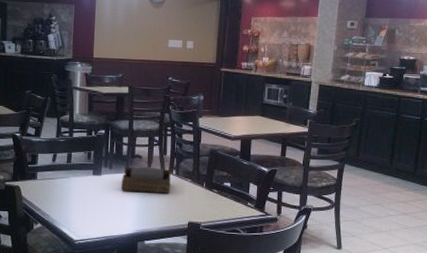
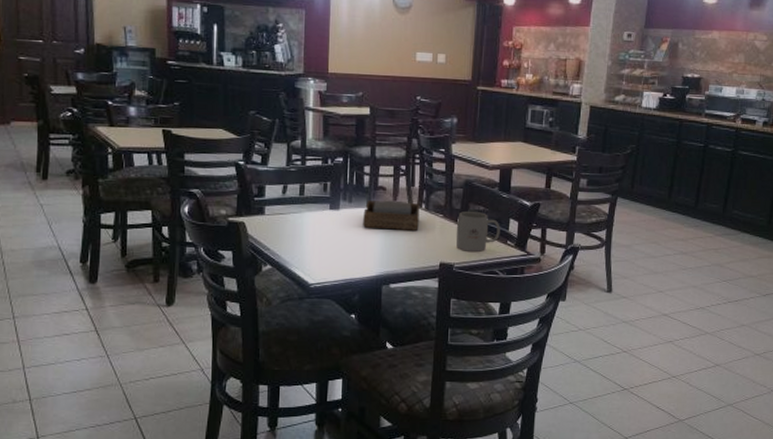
mug: none [202,176,242,213] -> present [455,210,500,253]

